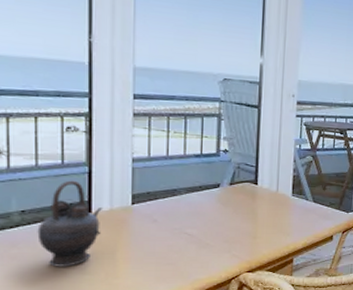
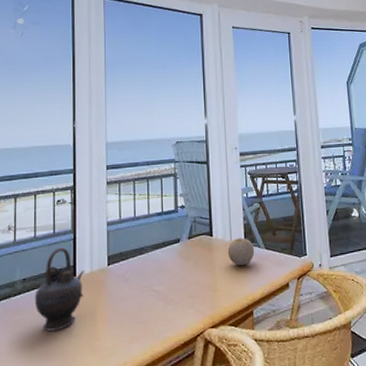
fruit: none [272,189,302,216] -> present [227,238,255,265]

